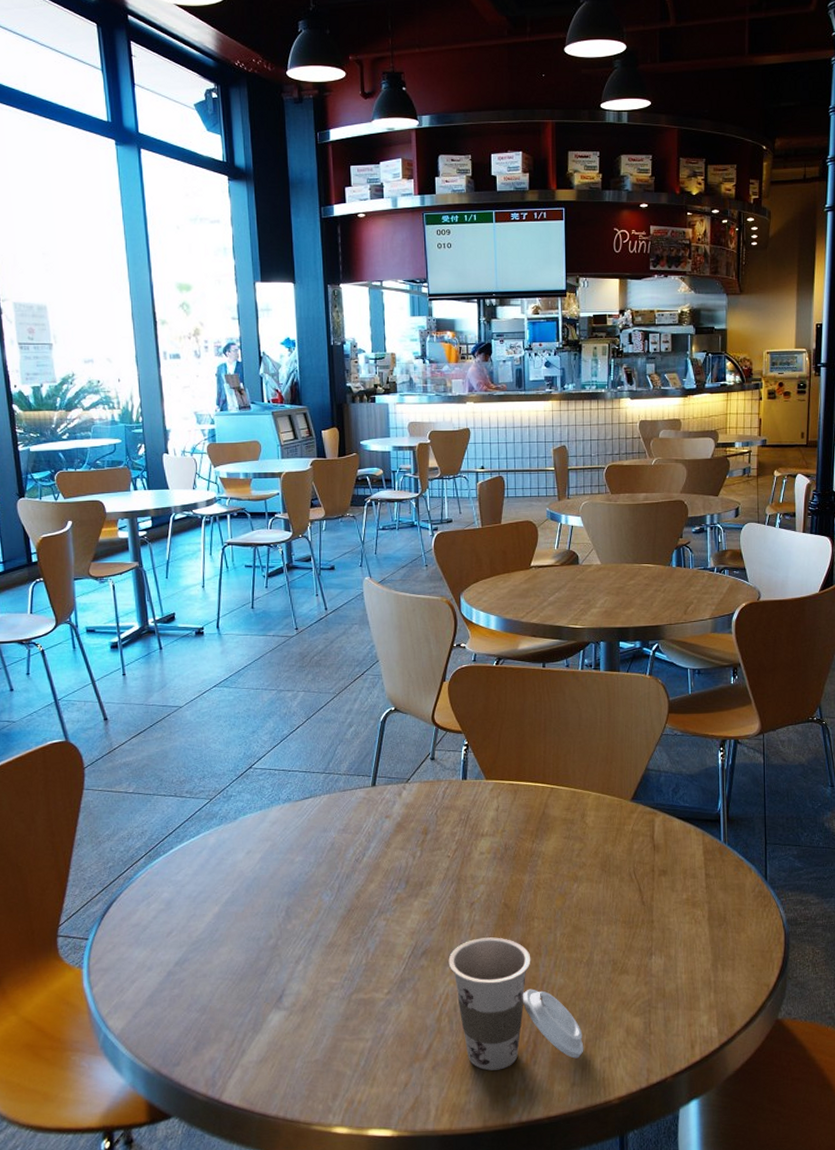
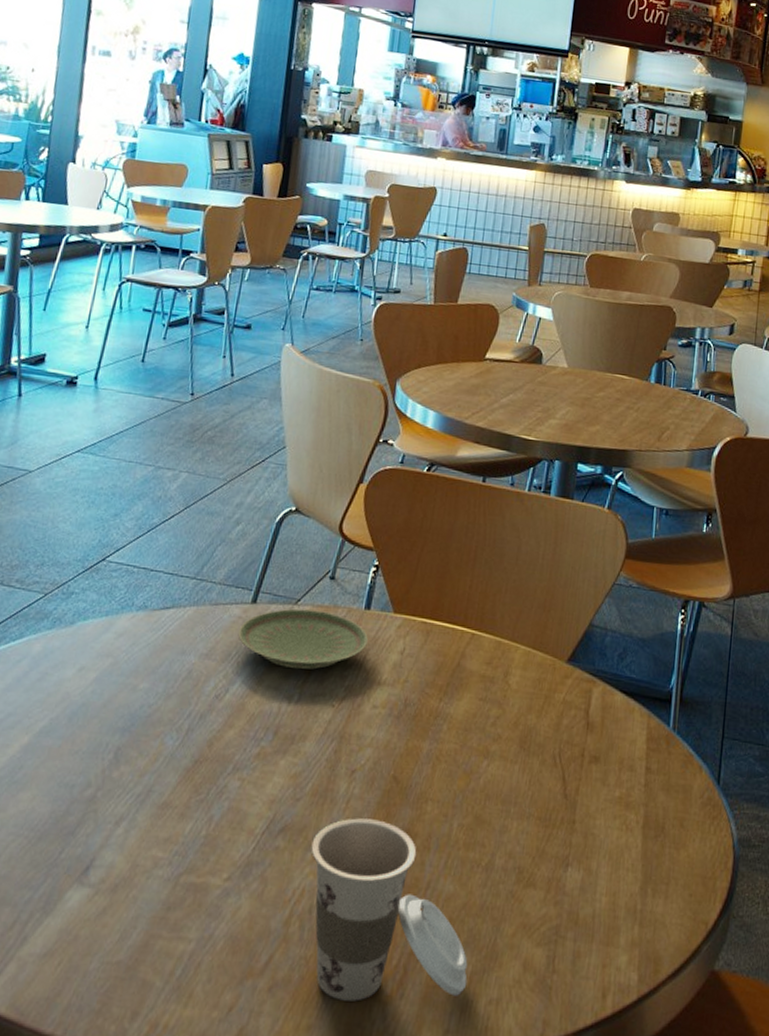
plate: none [365,785,468,832] -> present [237,608,368,669]

